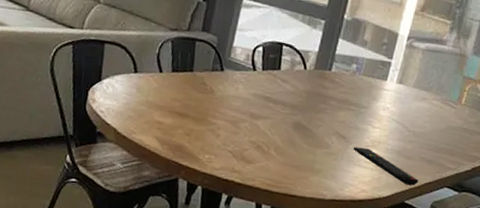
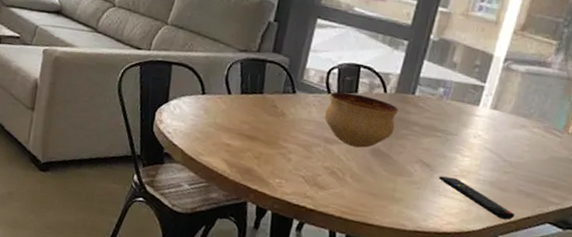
bowl: none [251,69,318,123] -> present [325,91,399,148]

